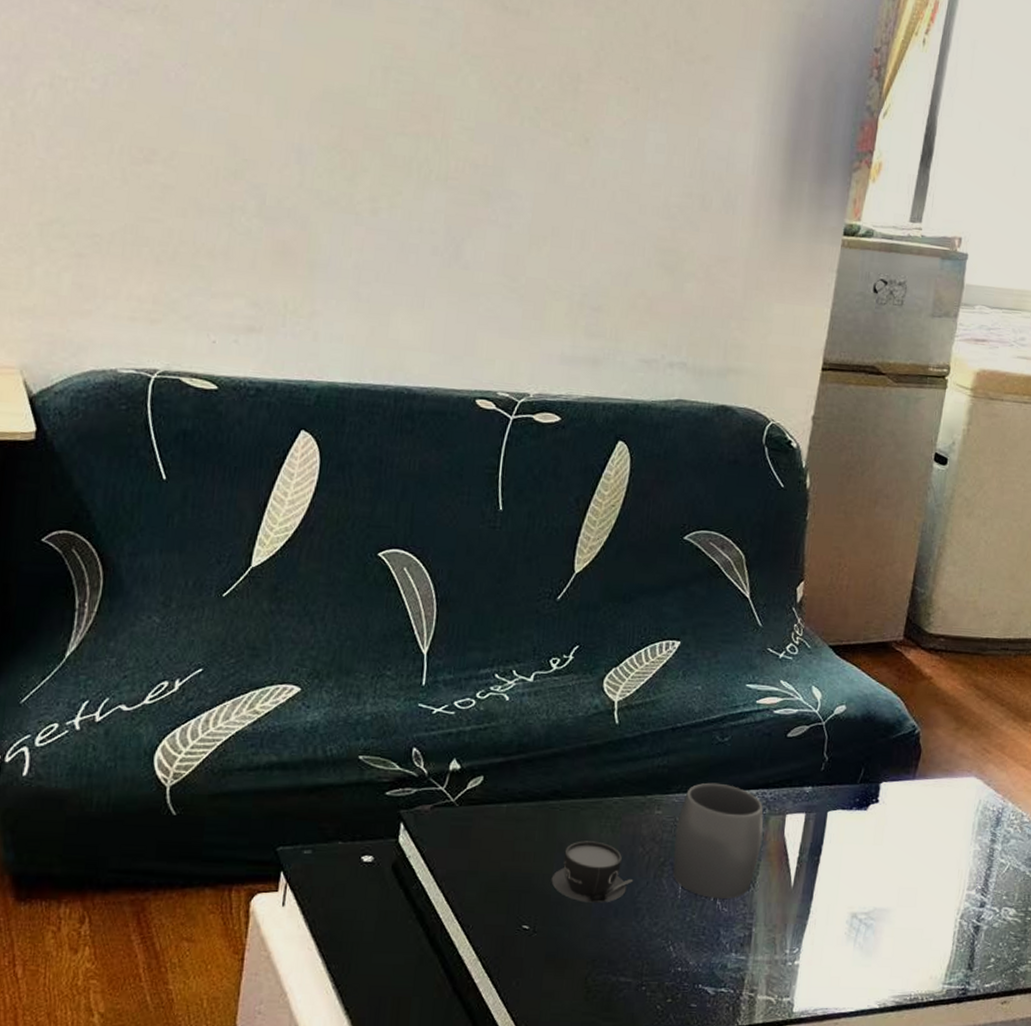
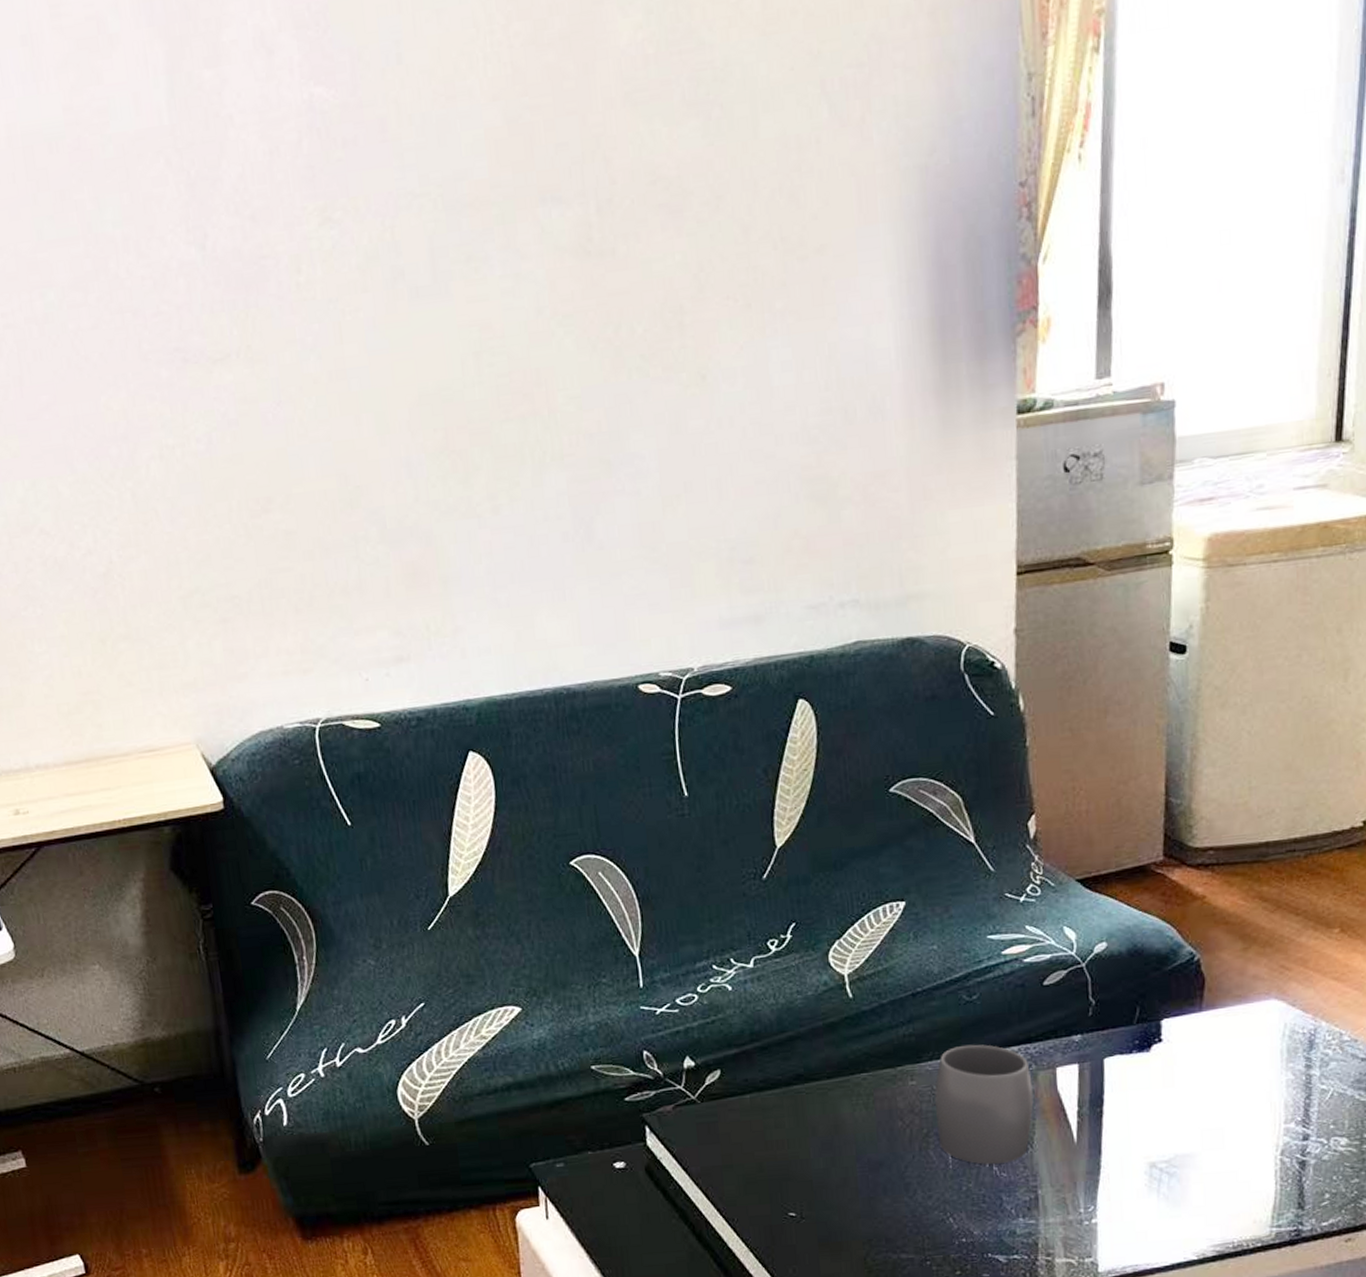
teacup: present [551,840,634,903] -> none [810,1120,898,1184]

